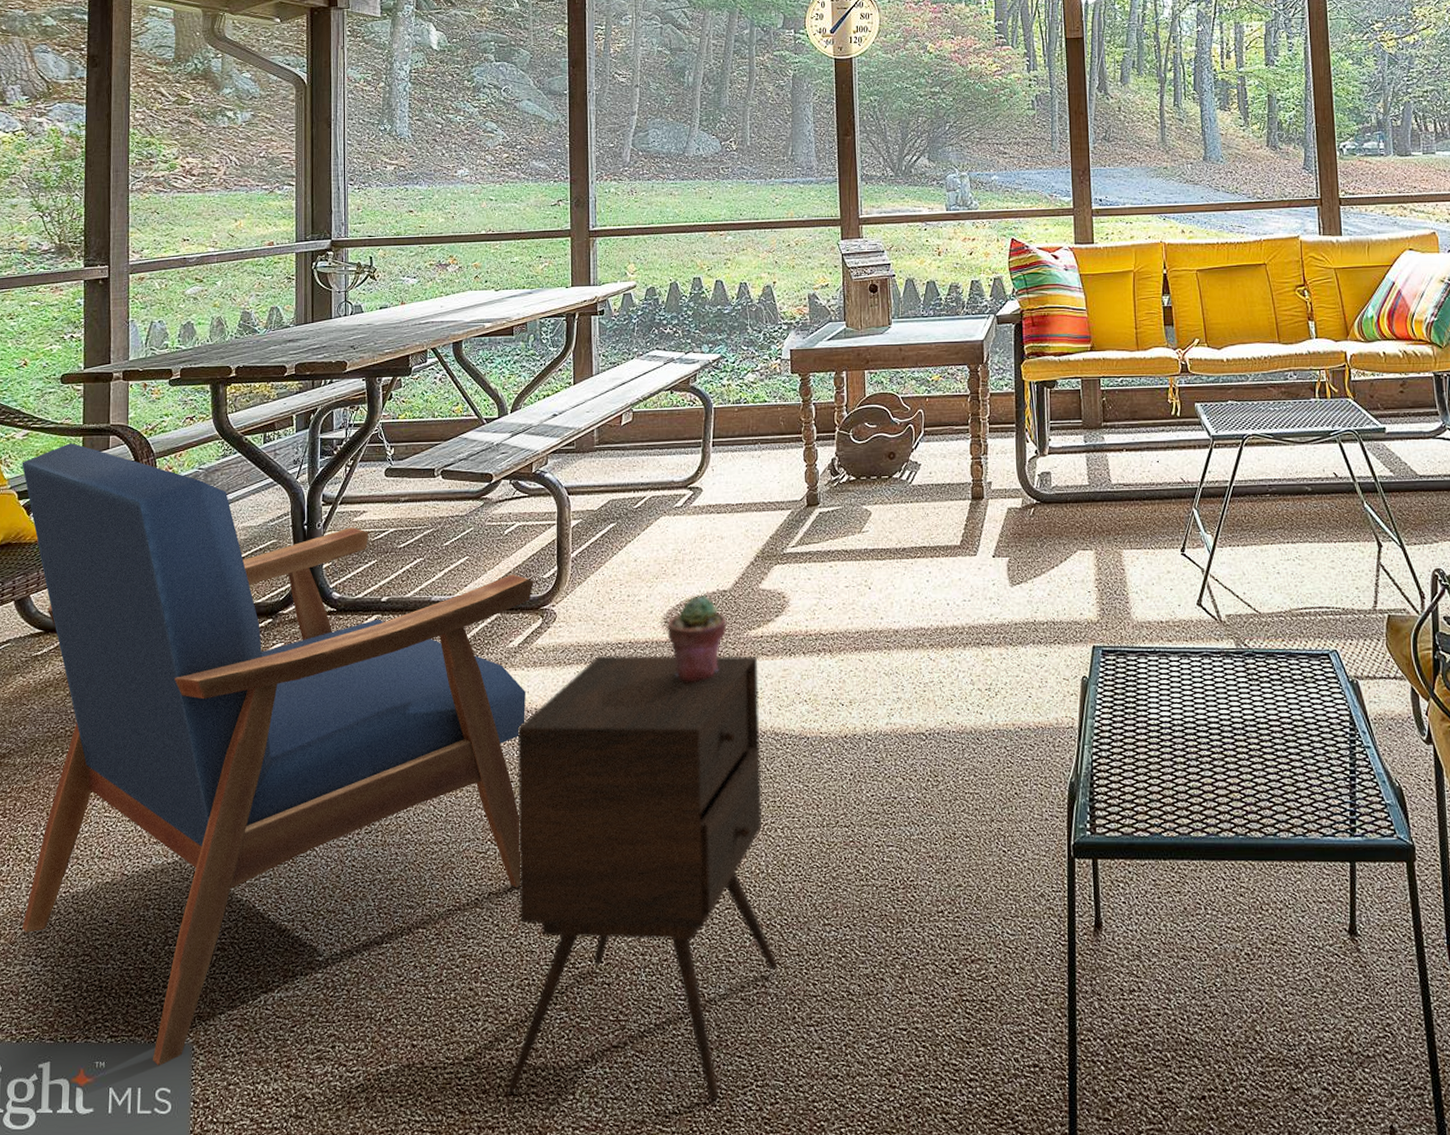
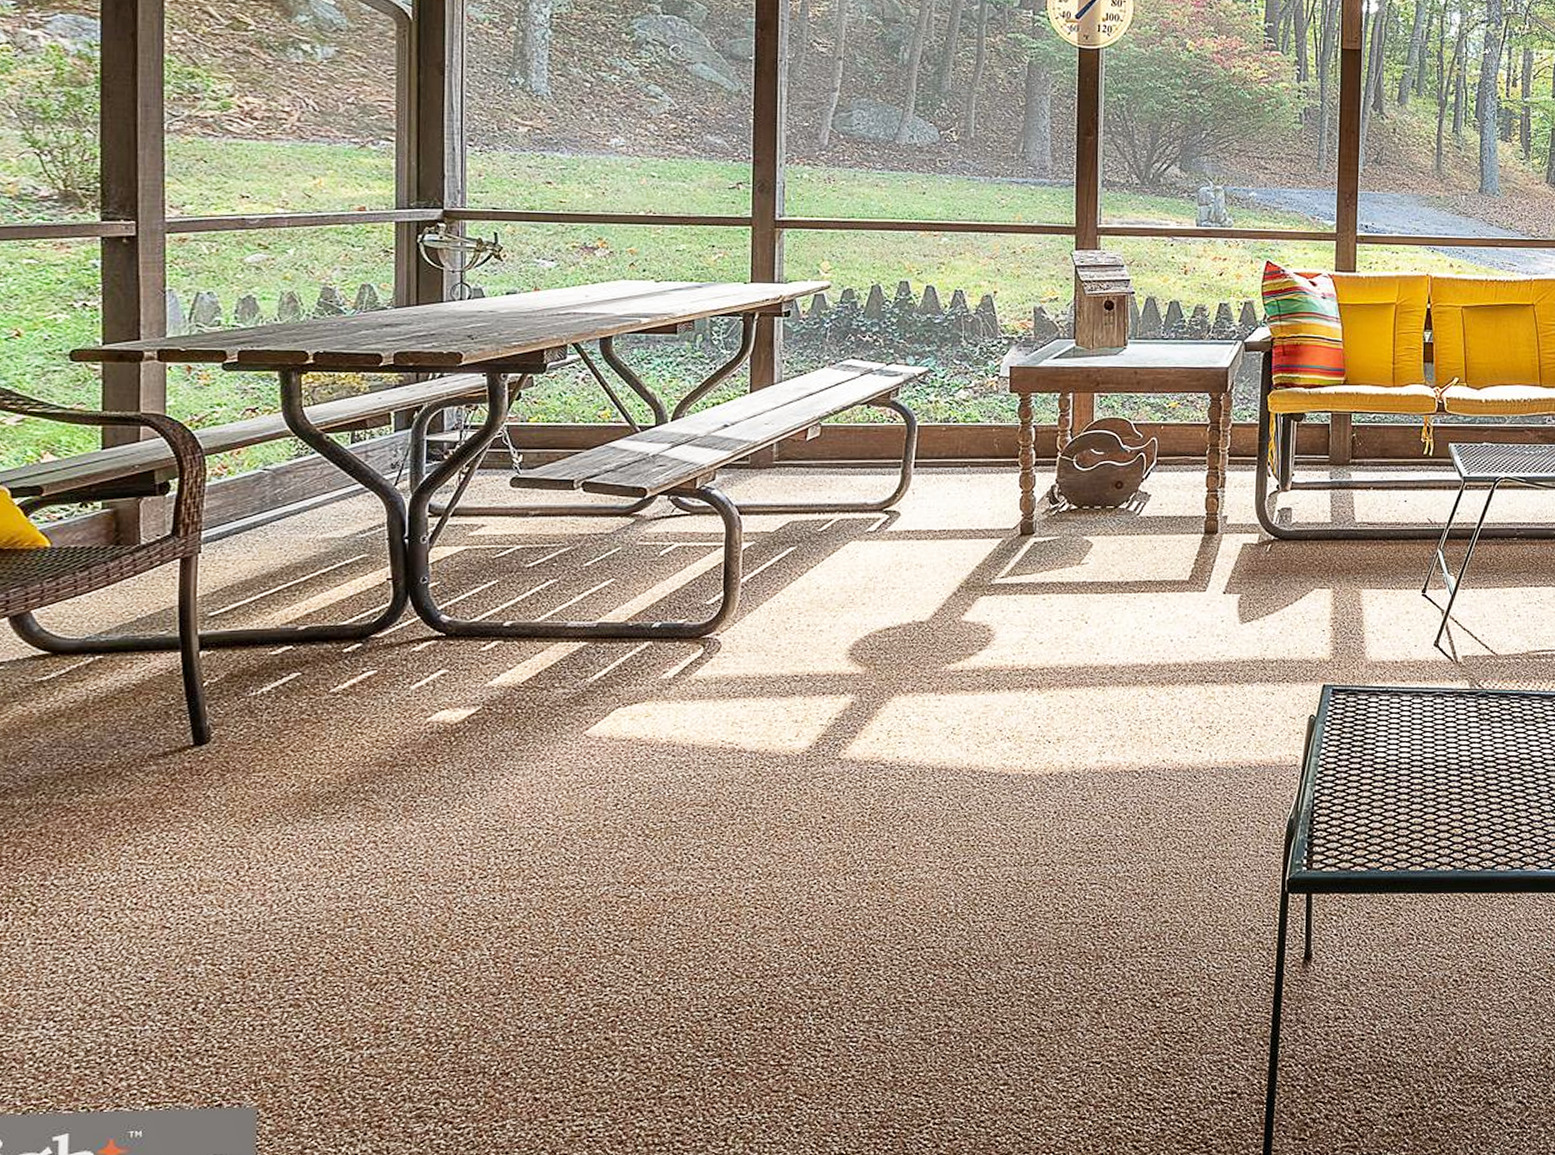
armchair: present [22,443,534,1066] -> none [15,433,695,1133]
side table: present [507,655,778,1101] -> none [647,688,963,1144]
potted succulent: present [667,595,727,682] -> none [853,627,923,718]

